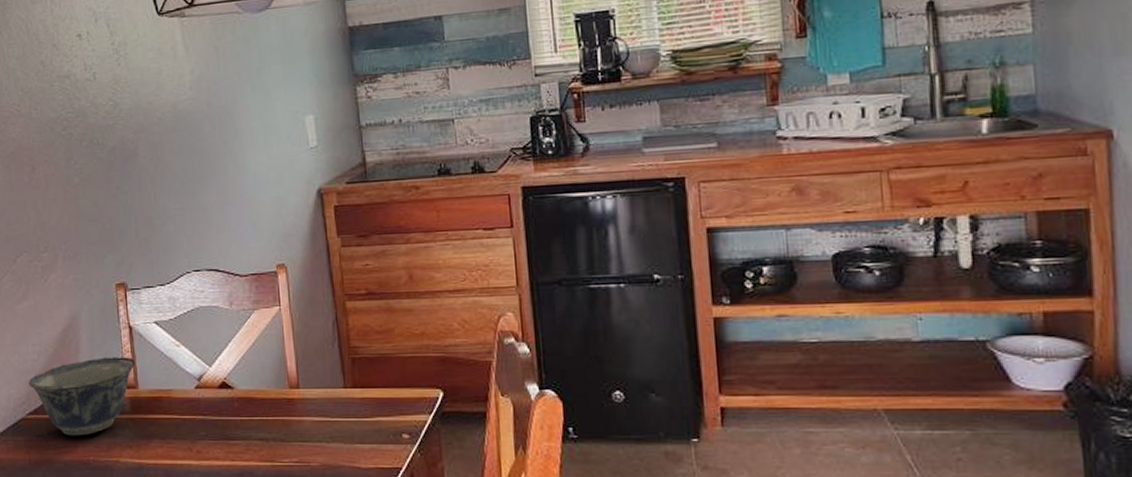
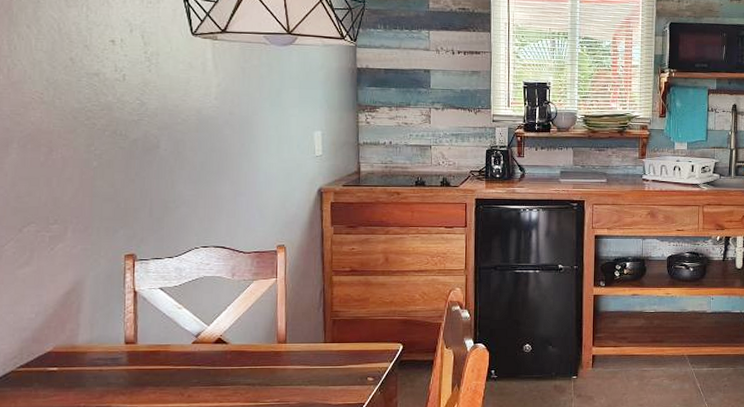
bowl: present [28,357,135,436] -> none [22,317,137,386]

